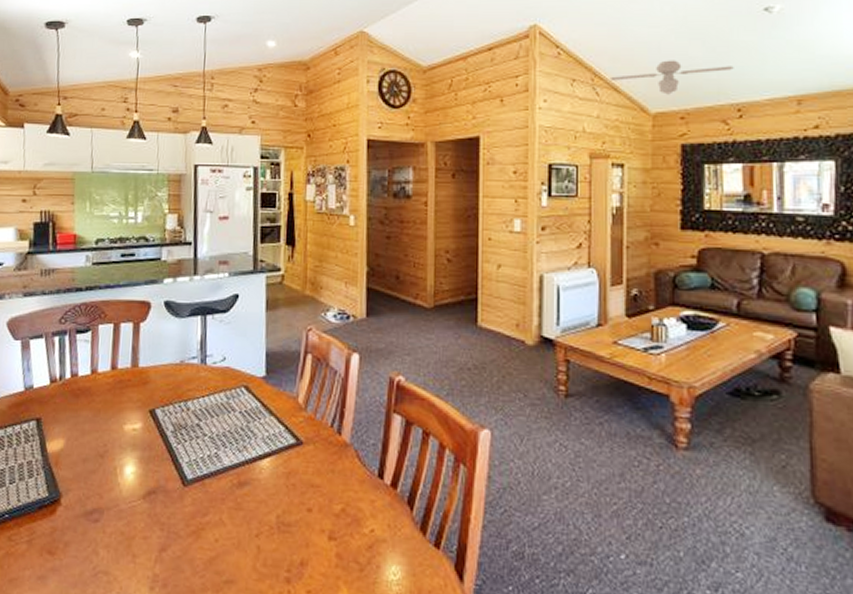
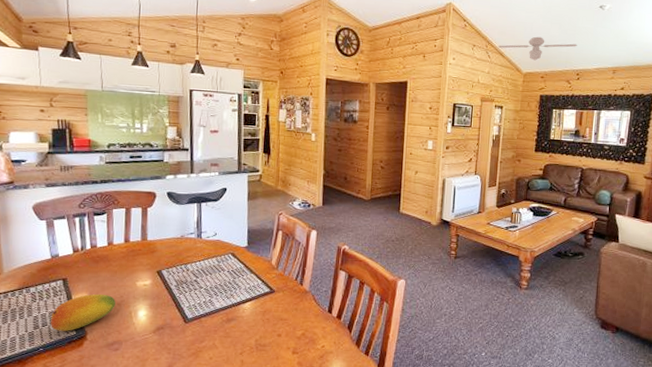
fruit: none [19,440,98,492] -> present [51,294,116,331]

